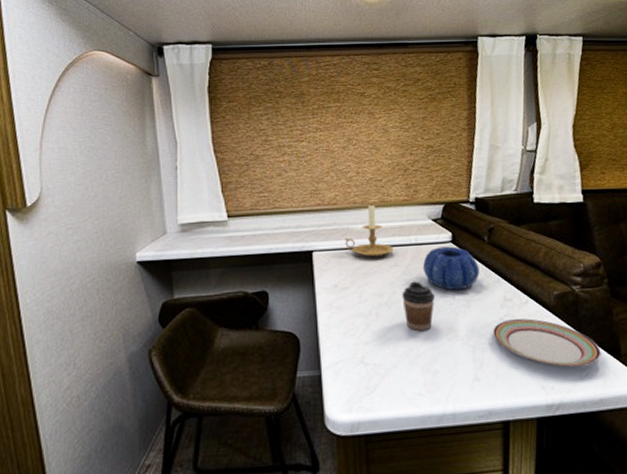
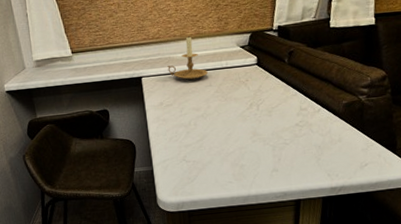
coffee cup: present [401,281,435,332] -> none [215,97,242,136]
decorative bowl: present [422,246,480,291] -> none [232,68,280,104]
plate: present [493,318,601,367] -> none [290,123,380,160]

